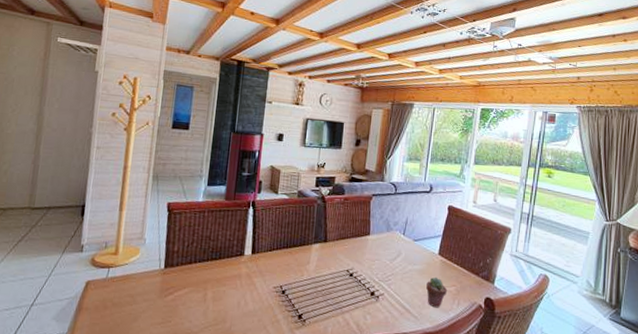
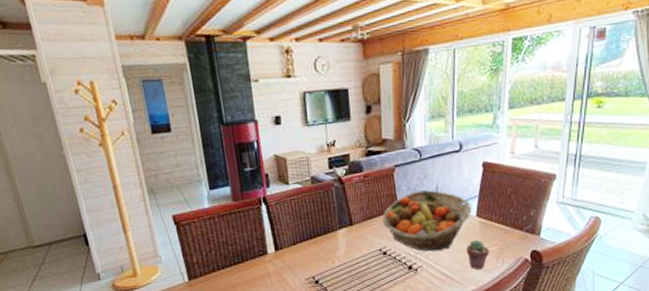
fruit basket: none [353,221,435,282] -> present [382,190,472,252]

